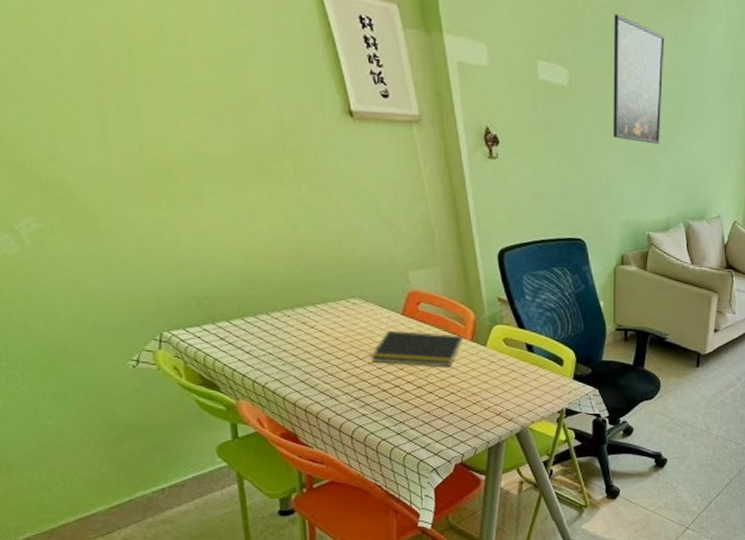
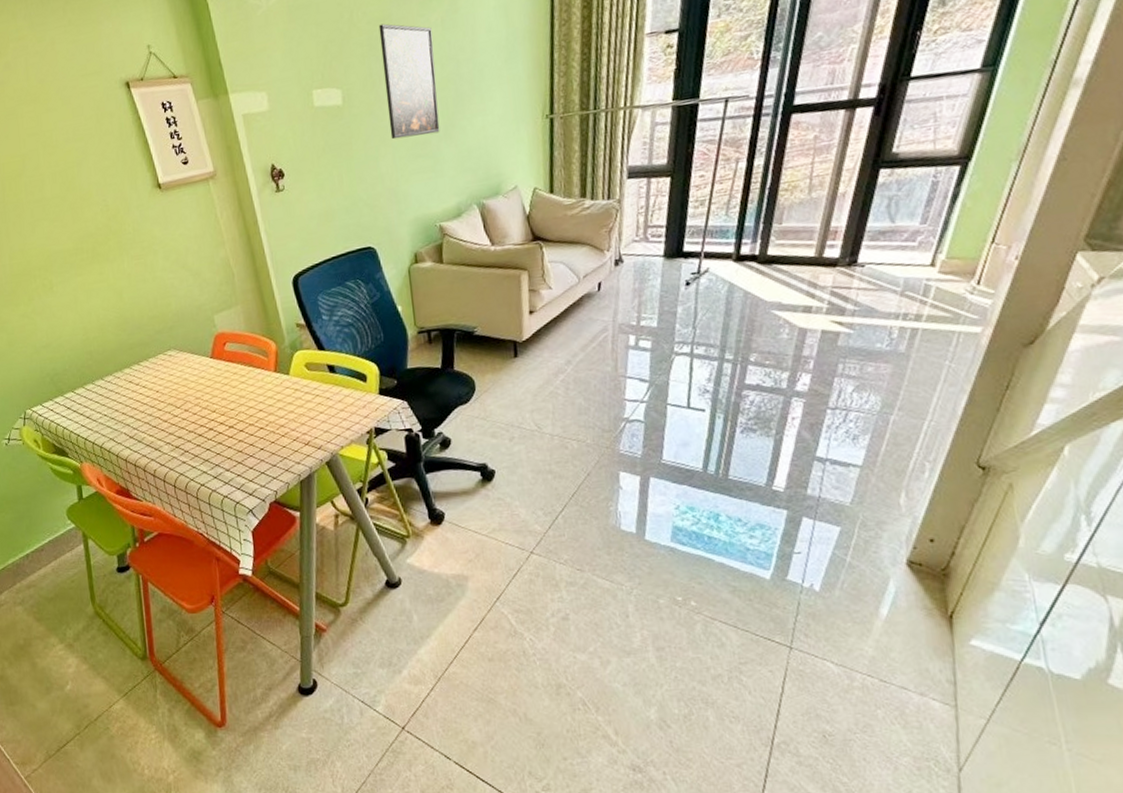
notepad: present [370,330,464,367] -> none [186,368,268,410]

